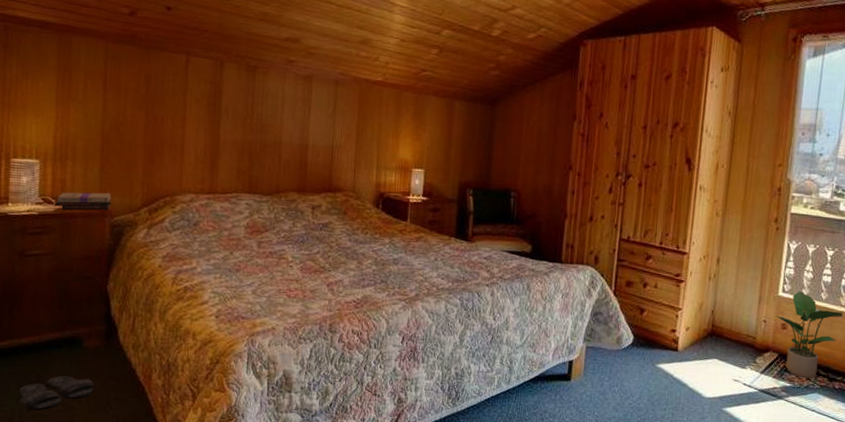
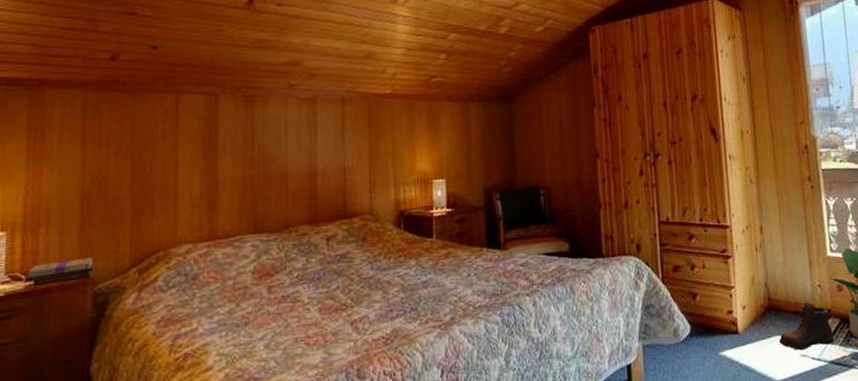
boot: none [715,335,772,375] -> present [779,303,835,350]

